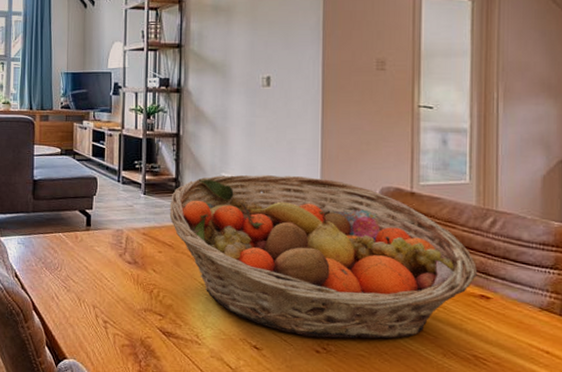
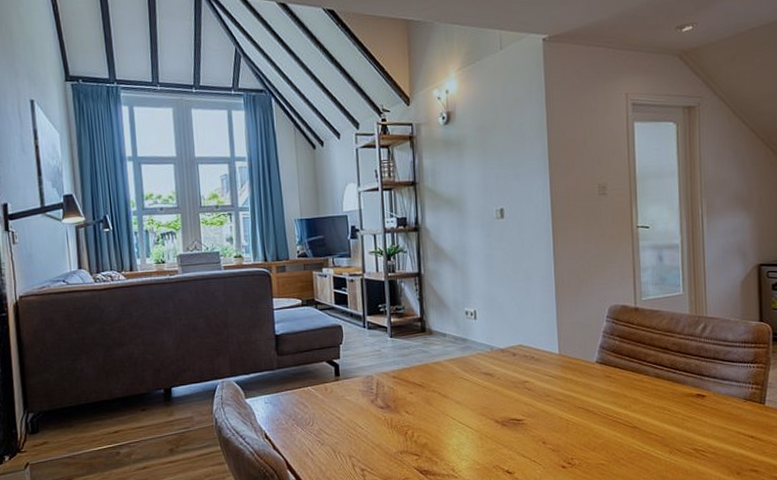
fruit basket: present [169,174,478,339] -> none [417,303,694,454]

